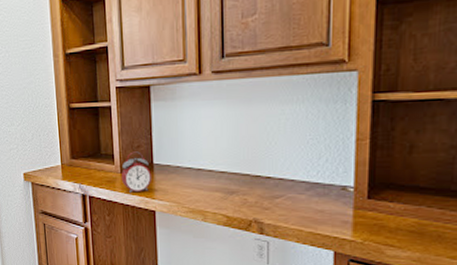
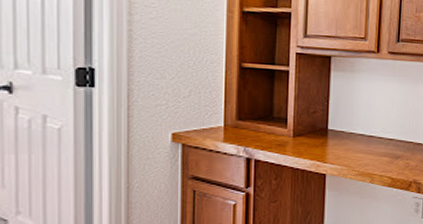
alarm clock: present [122,151,152,194] -> none [294,116,326,158]

